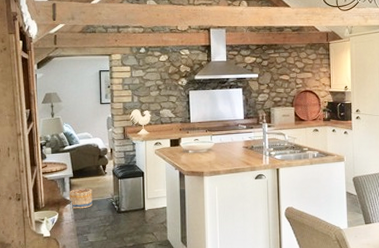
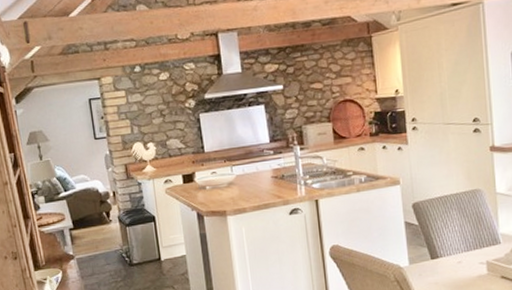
basket: present [69,188,92,209] -> none [71,239,100,265]

